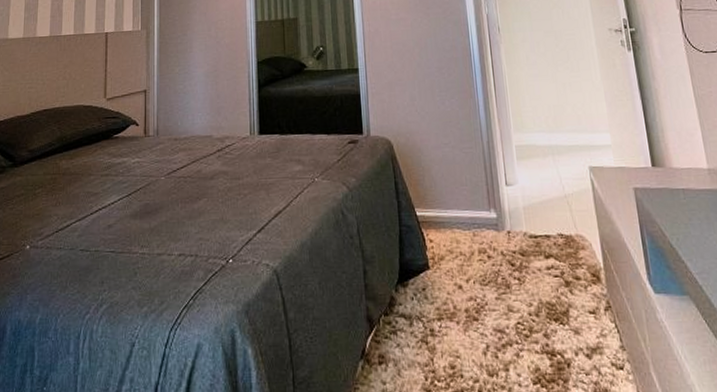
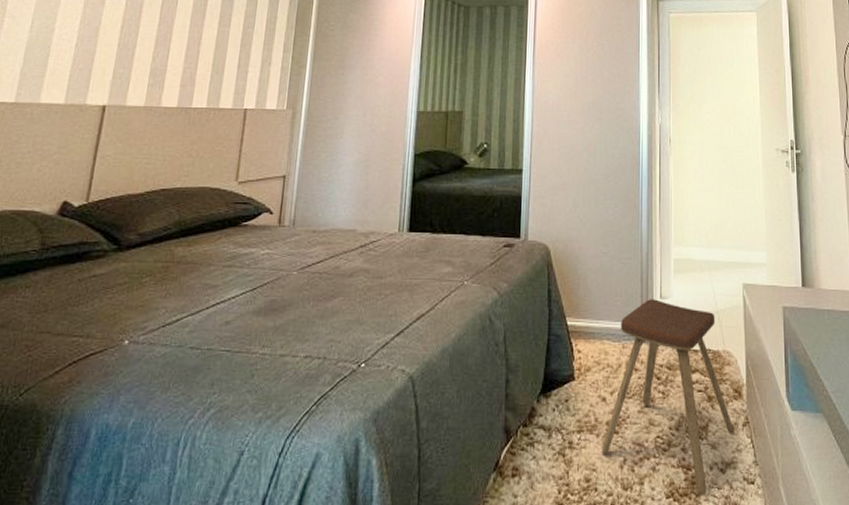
music stool: none [463,186,597,382] -> present [601,299,735,496]

